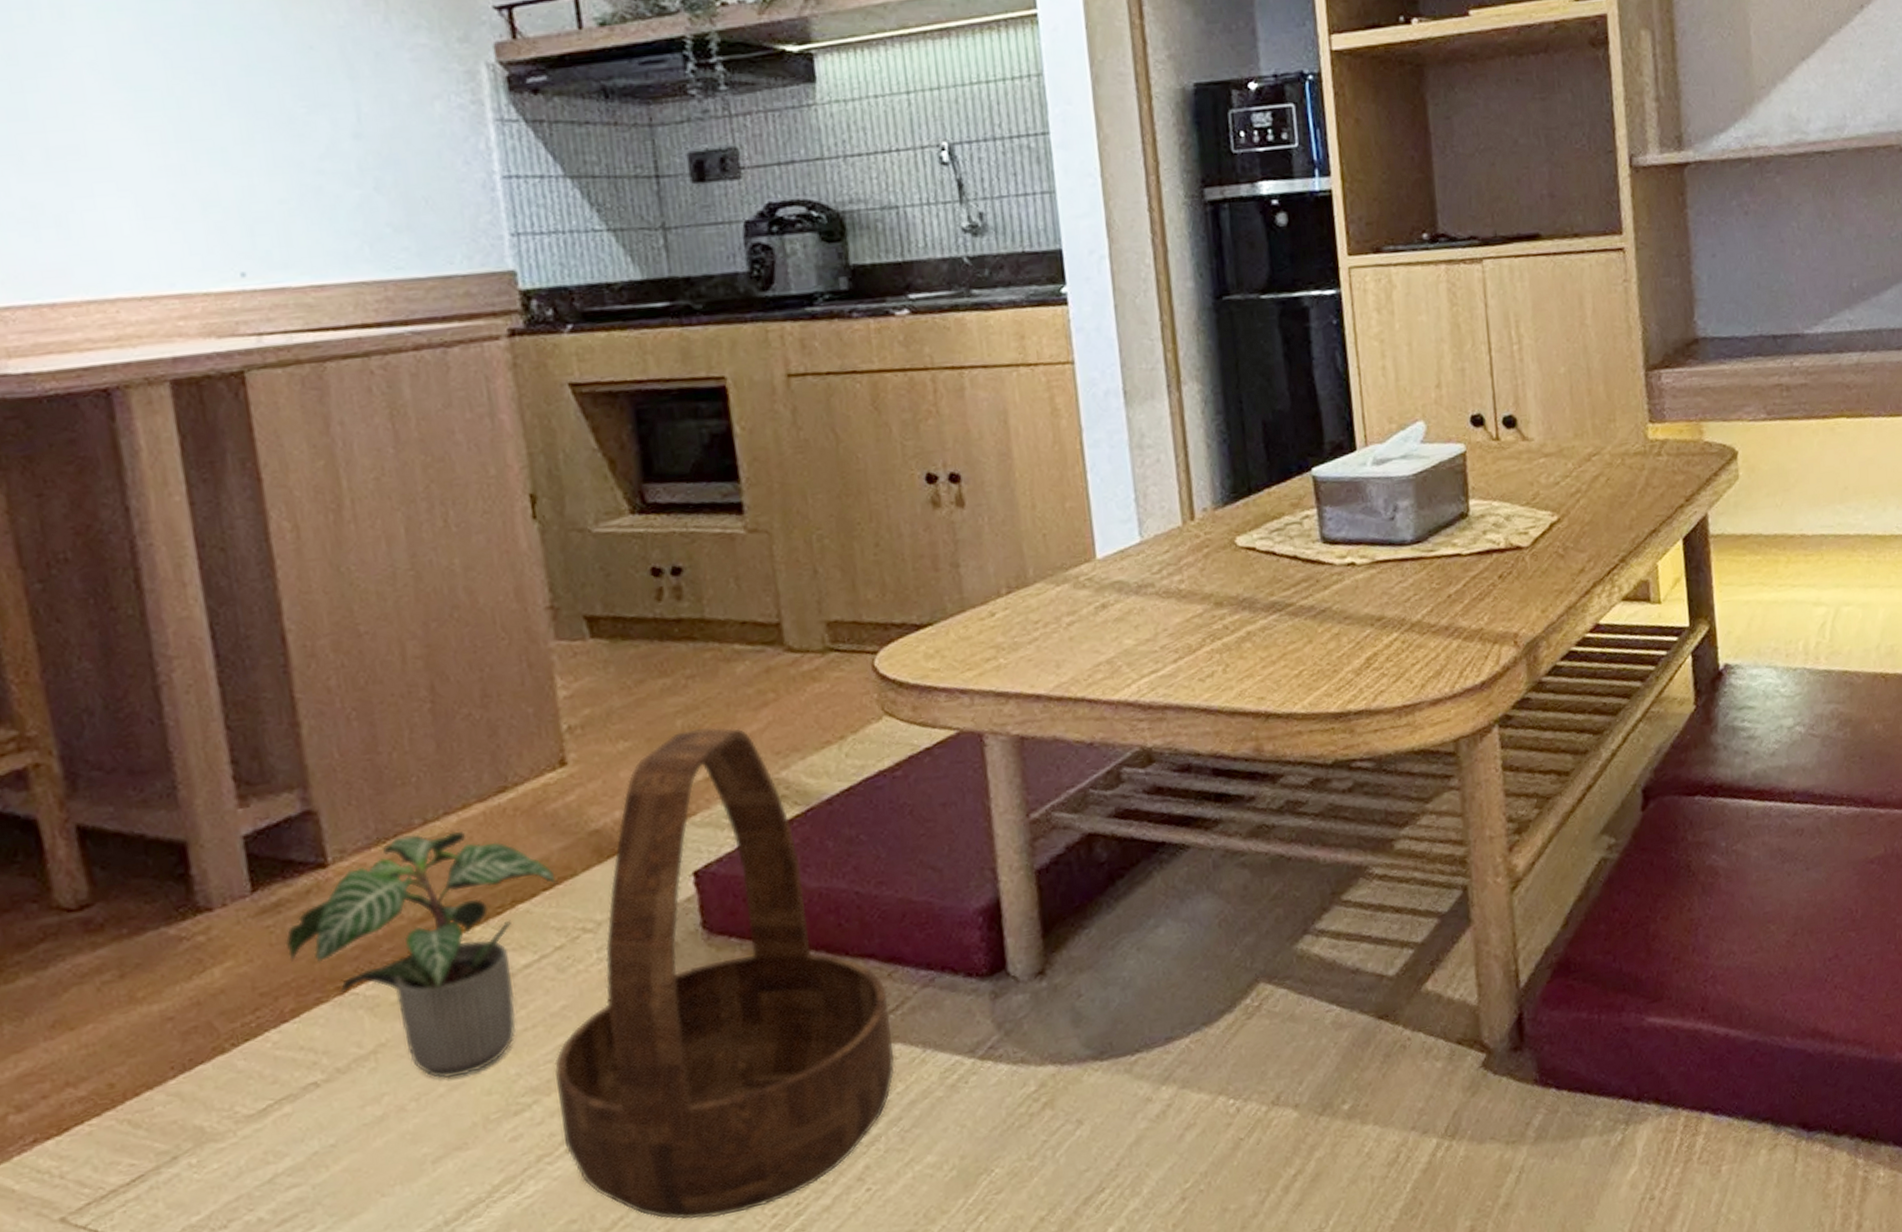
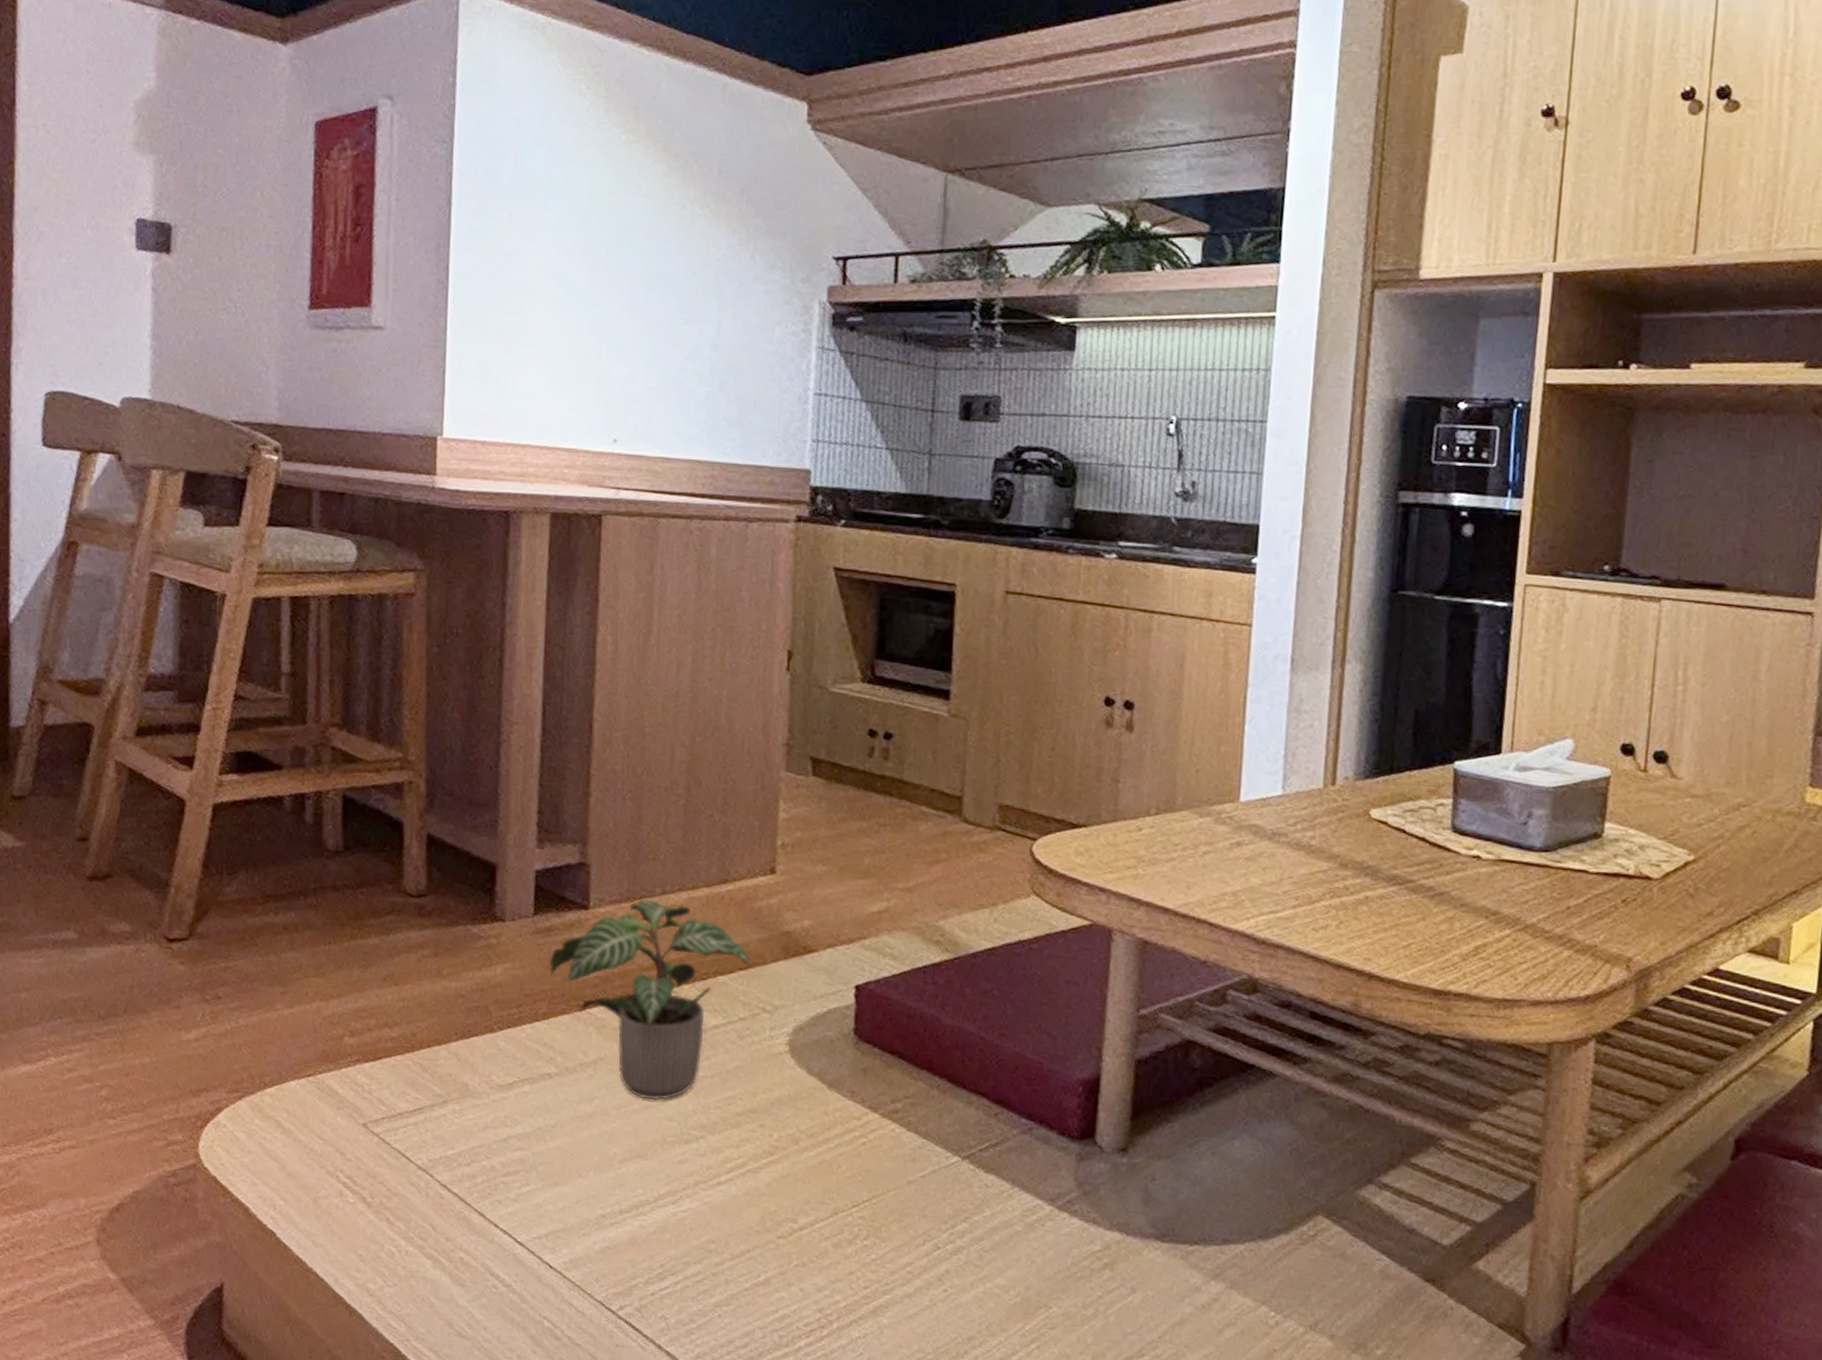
basket: present [554,727,895,1220] -> none [718,868,991,1277]

